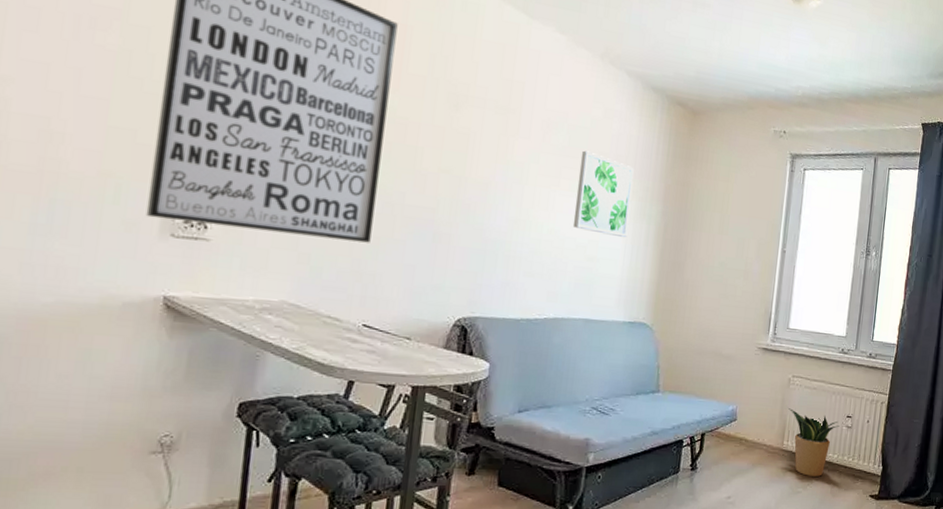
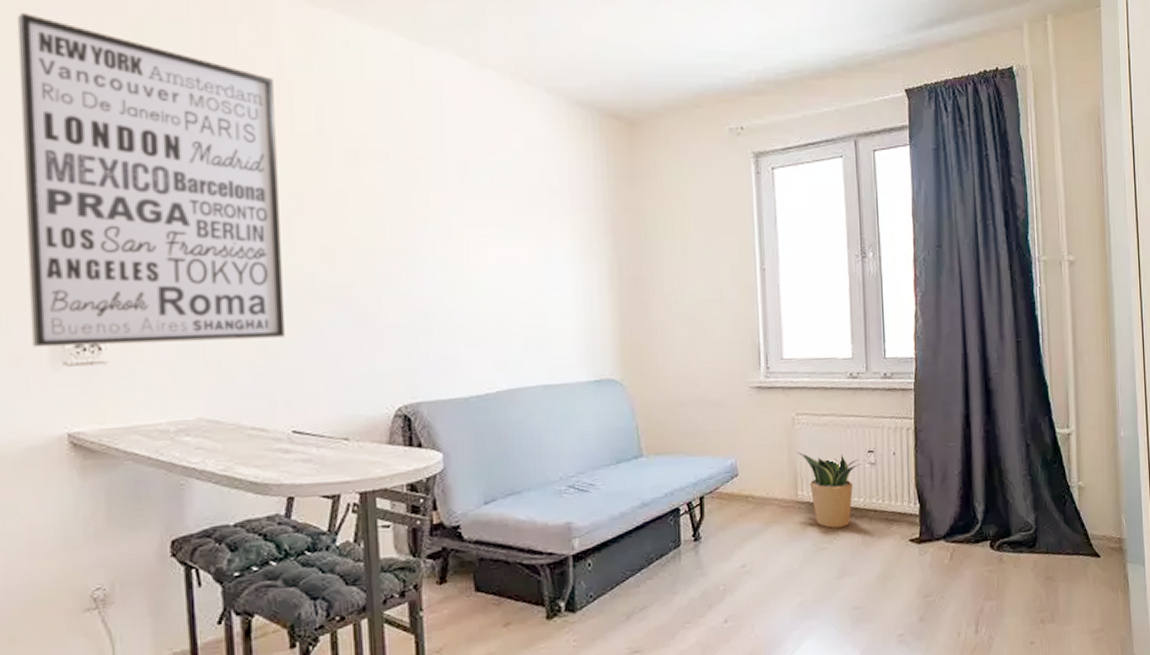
wall art: present [572,150,634,237] -> none [507,189,577,284]

